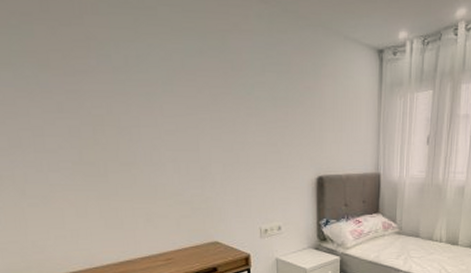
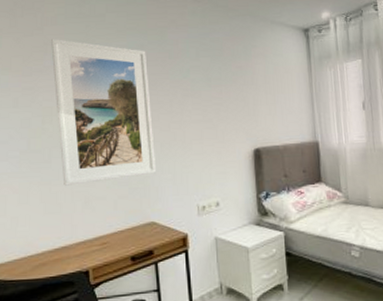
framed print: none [94,31,219,202] -> present [51,38,157,186]

